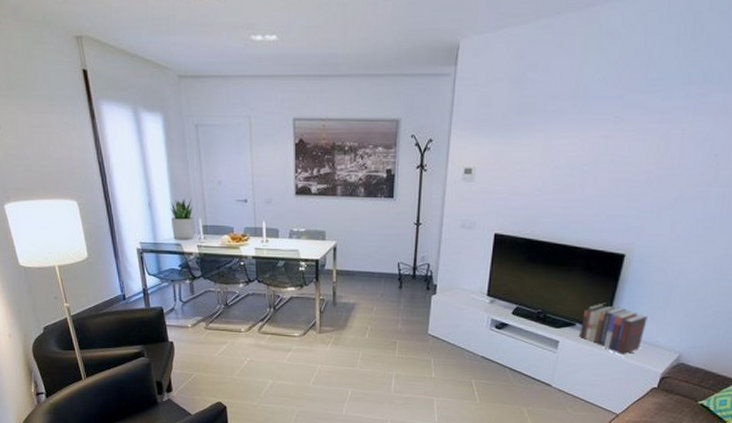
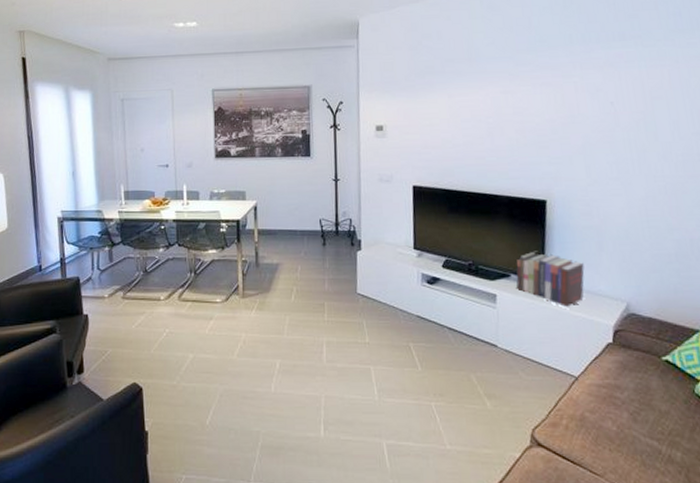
planter: present [170,198,195,241] -> none [93,165,116,207]

